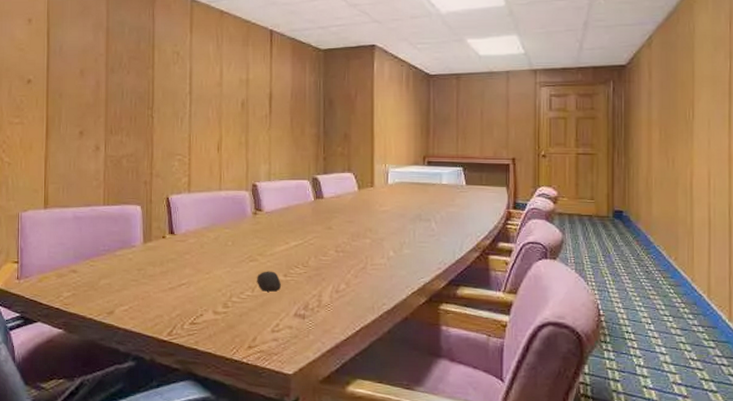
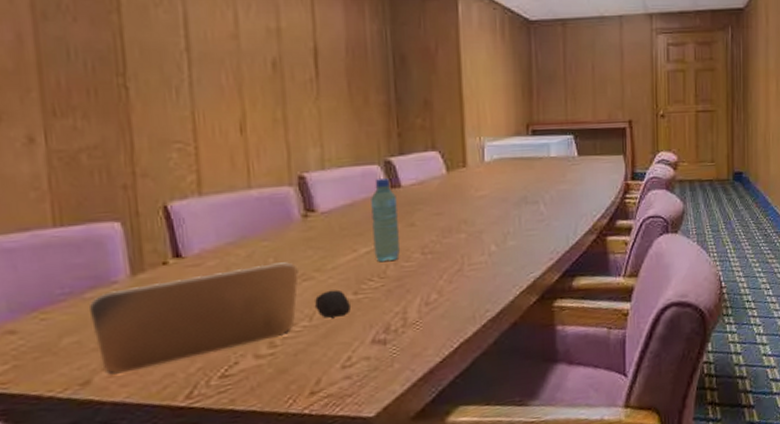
laptop: none [117,245,247,309] -> present [88,262,298,373]
water bottle: none [301,191,320,255] -> present [371,178,401,262]

